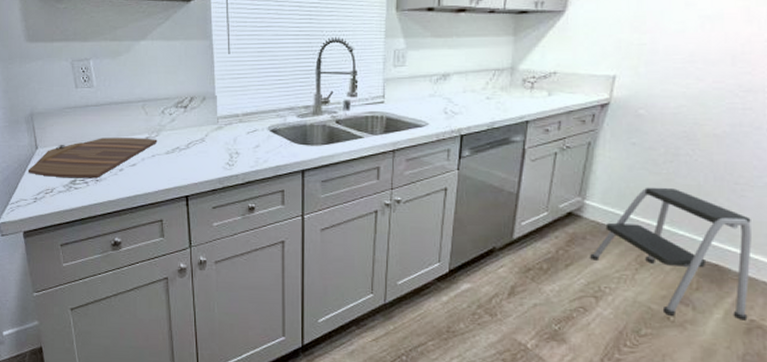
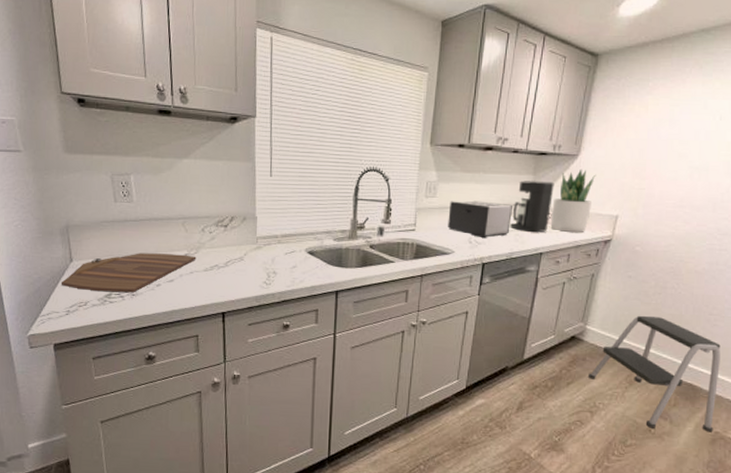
toaster: none [420,67,492,107] -> present [448,200,512,238]
coffee maker: none [489,42,539,100] -> present [509,181,554,233]
planter: none [536,26,587,98] -> present [550,169,596,233]

